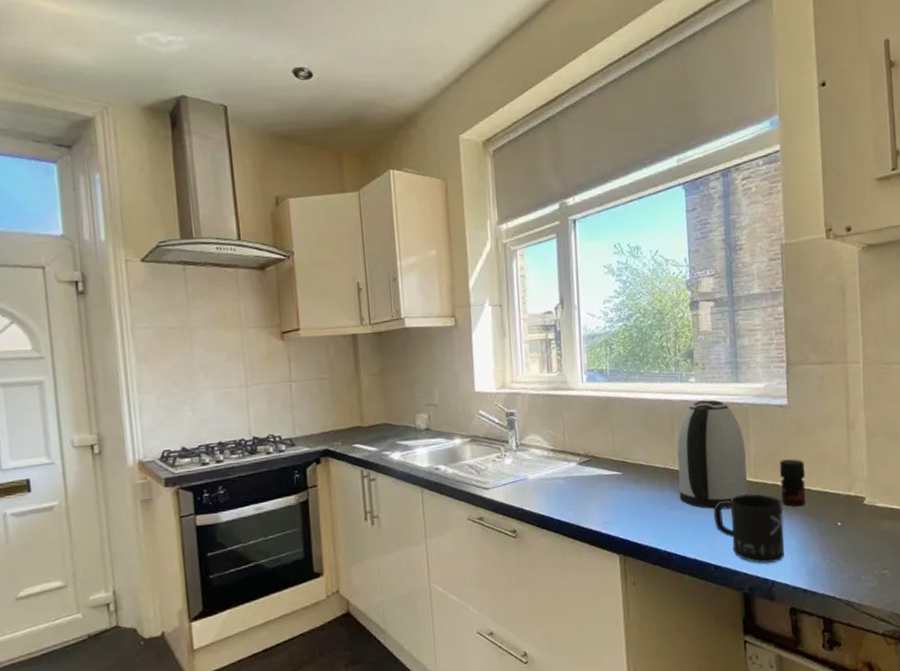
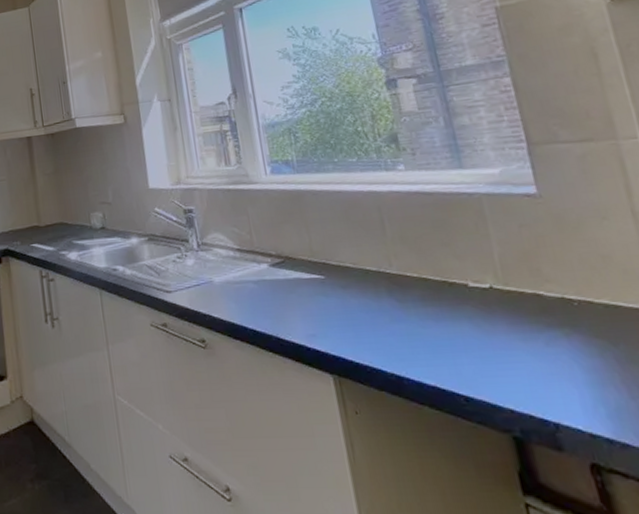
kettle: present [677,399,749,509] -> none [391,190,500,324]
mug: present [713,494,785,564] -> none [452,305,568,398]
jar: present [779,459,806,507] -> none [538,261,589,325]

